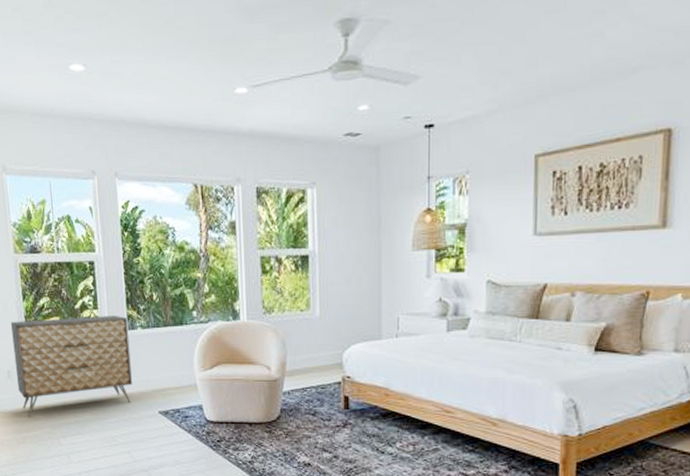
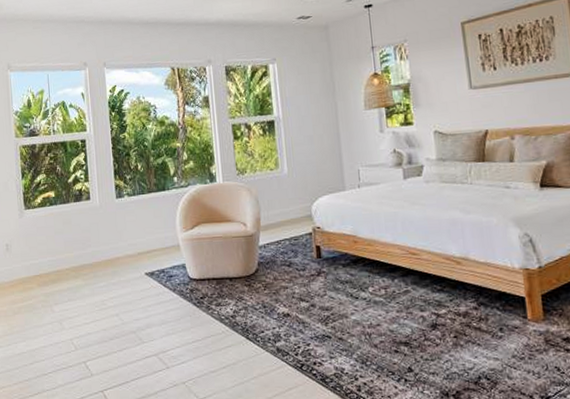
dresser: present [10,315,132,417] -> none [10,185,120,287]

